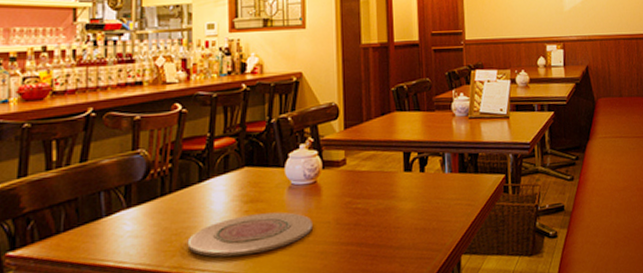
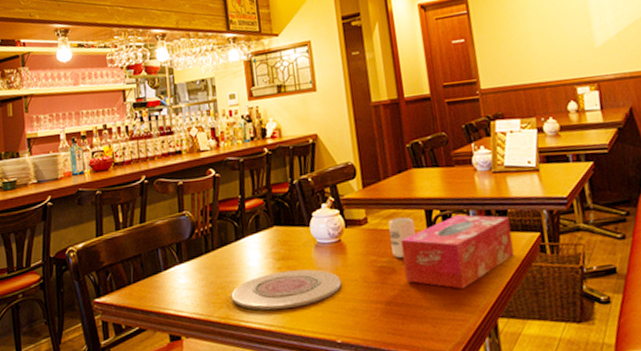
cup: none [367,158,392,200] -> present [388,217,415,259]
tissue box: none [377,157,481,228] -> present [401,214,515,289]

